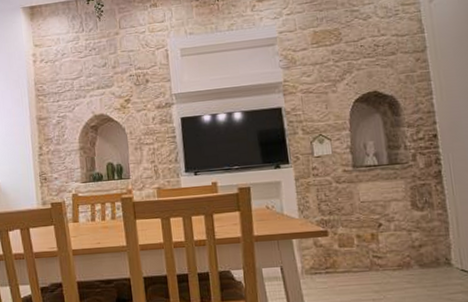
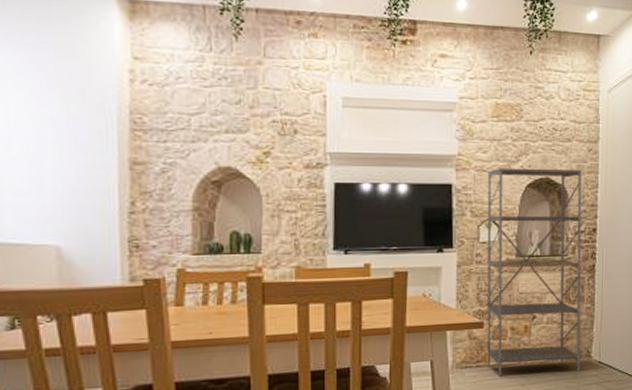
shelving unit: none [314,80,441,285] -> present [487,168,582,378]

